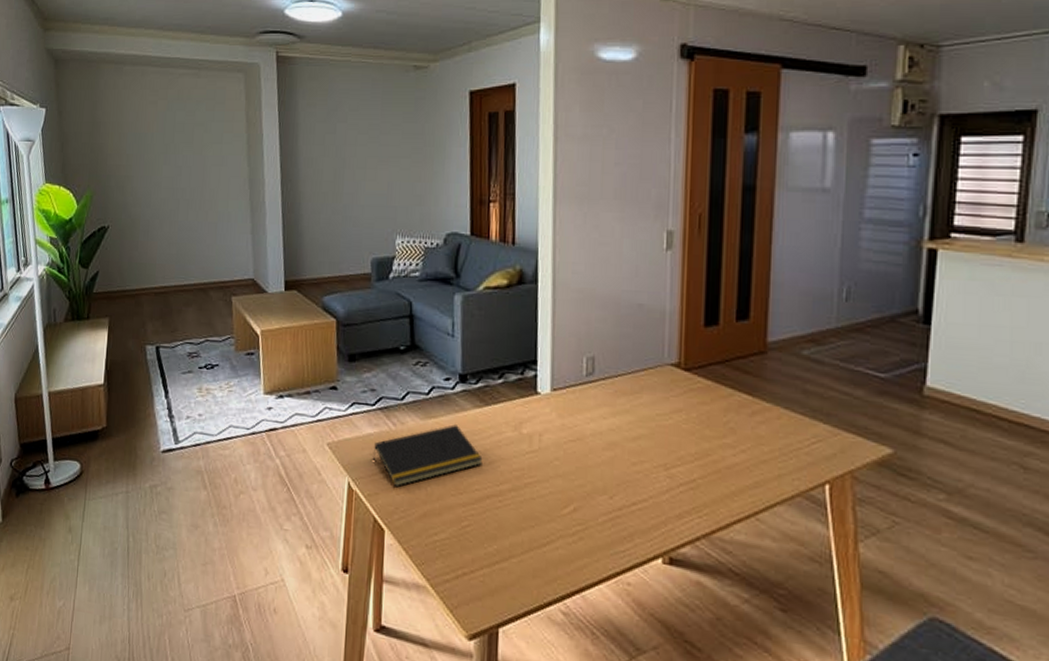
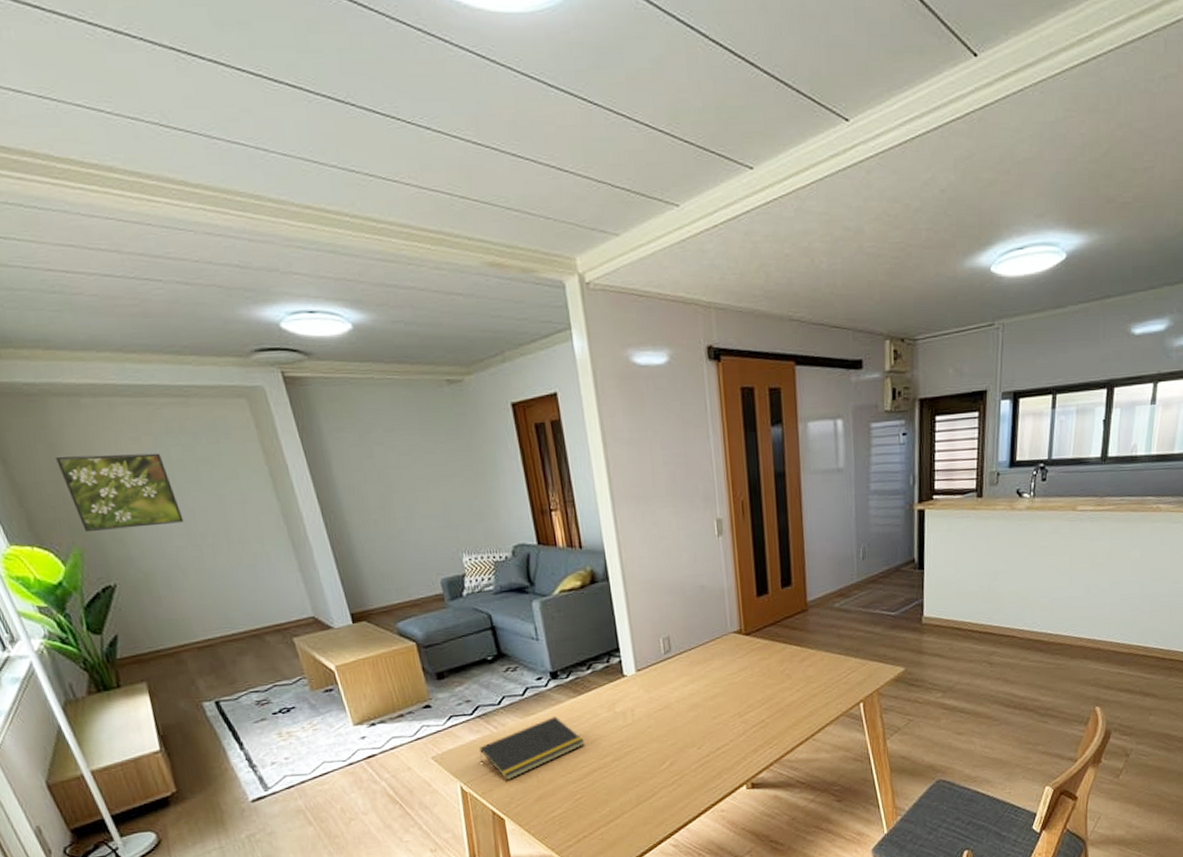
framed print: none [94,114,172,178] -> present [56,453,184,531]

